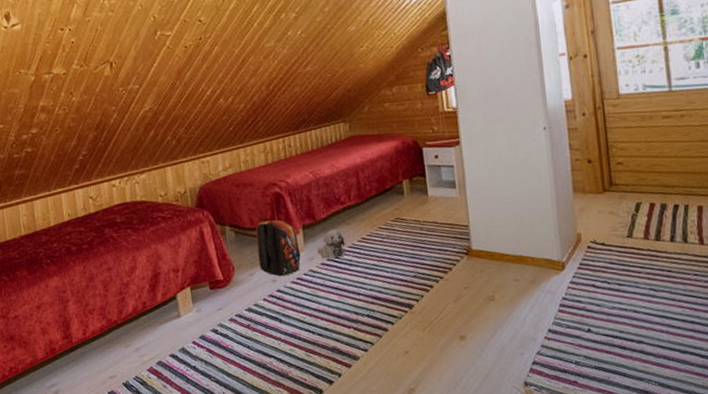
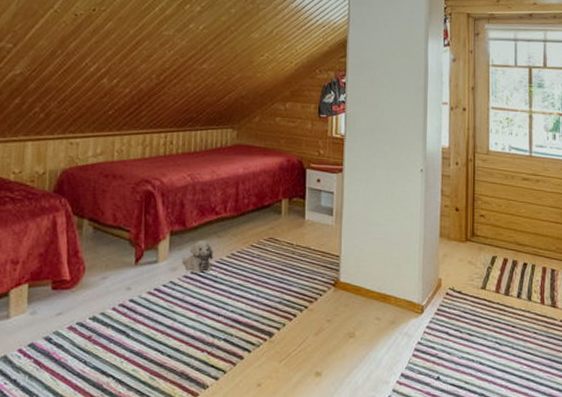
backpack: present [255,217,301,277] -> none [115,216,164,285]

